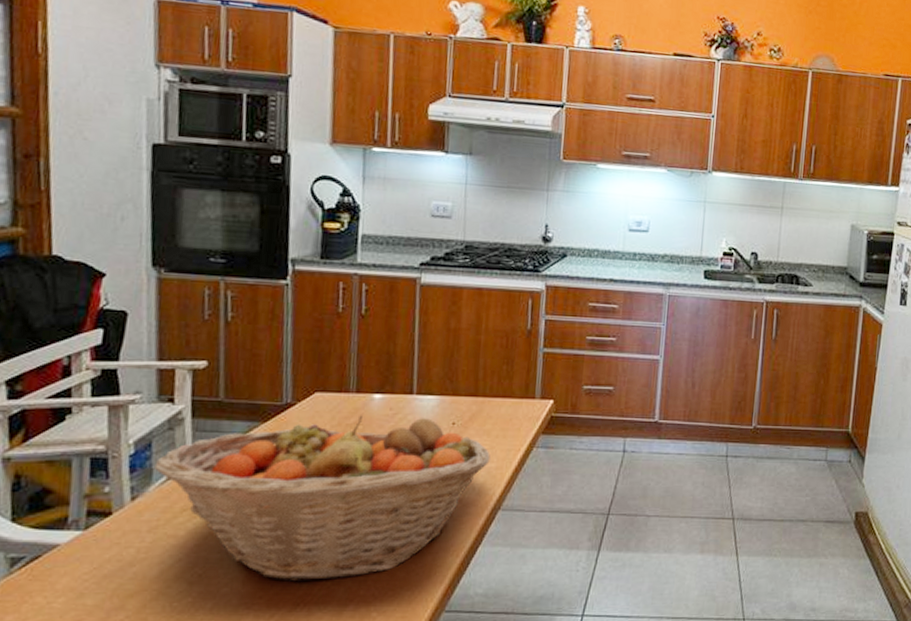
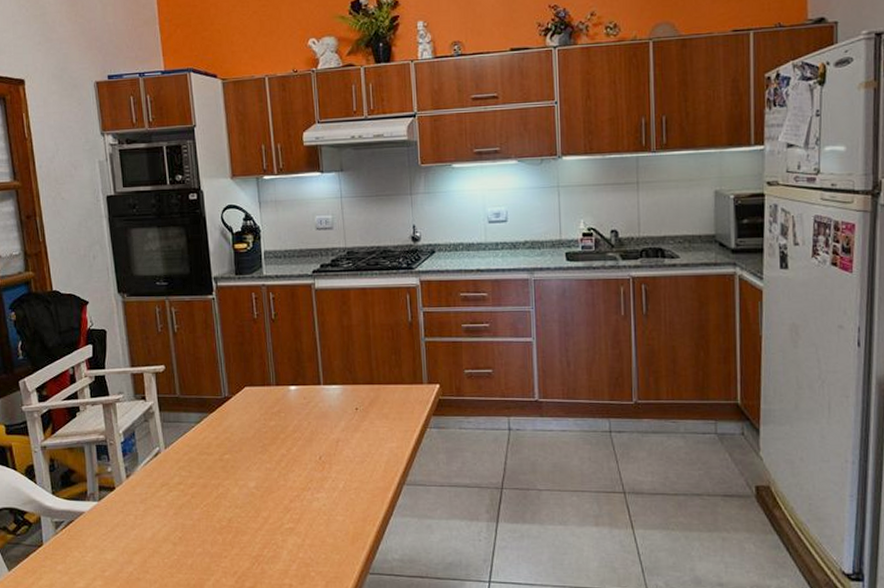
fruit basket: present [154,415,490,582] -> none [139,404,391,545]

